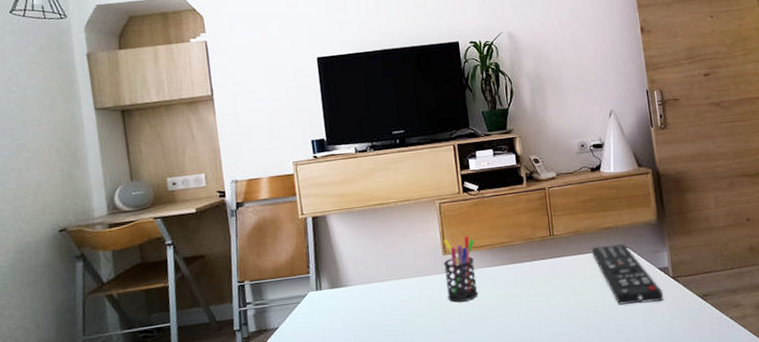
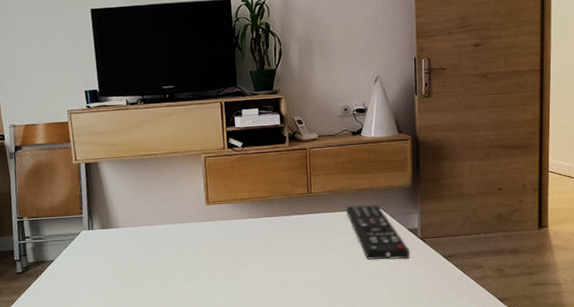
pen holder: present [443,235,478,303] -> none [206,188,237,248]

